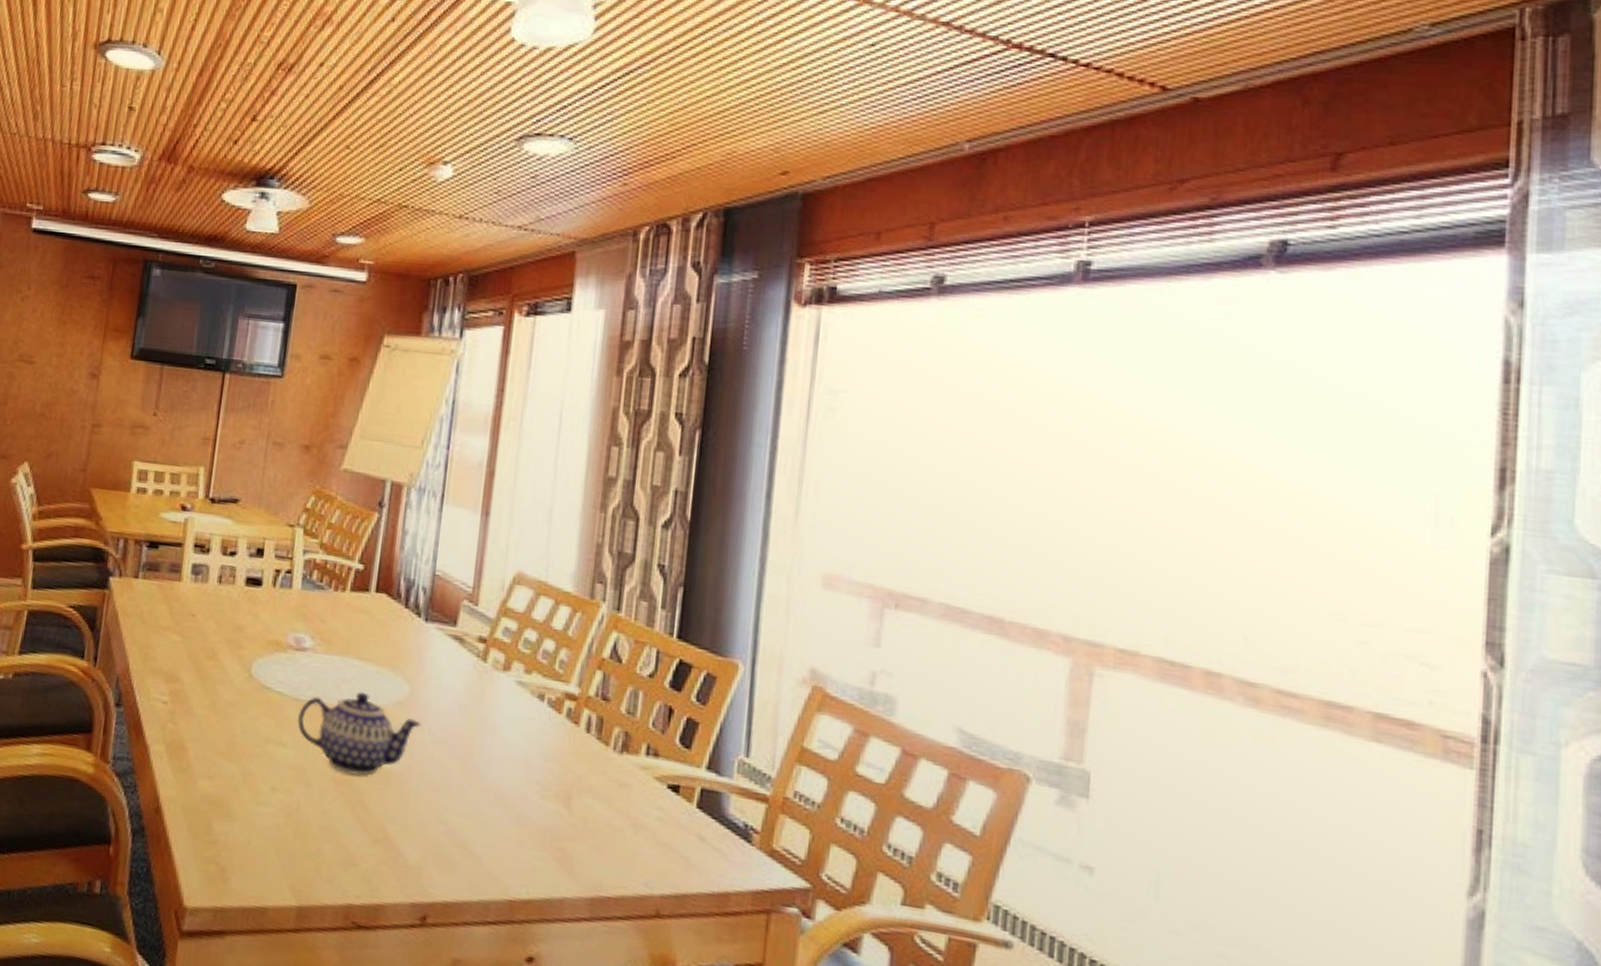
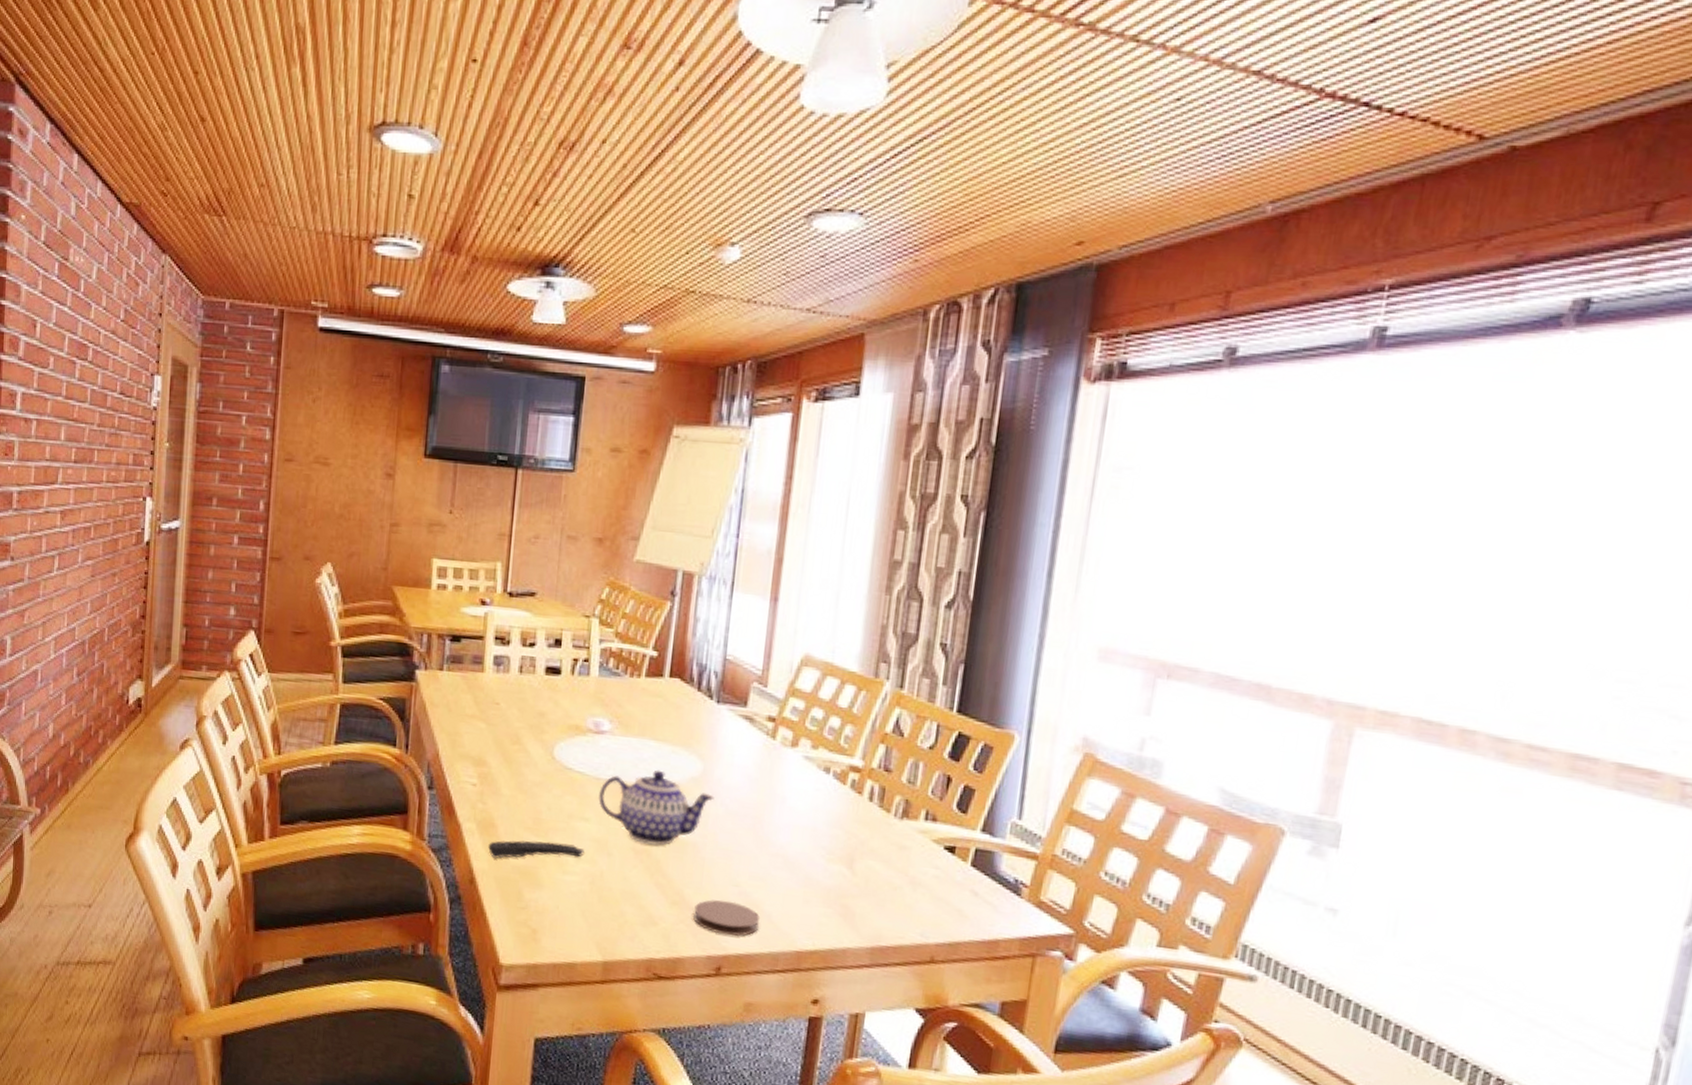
remote control: none [177,765,281,787] -> present [488,840,585,859]
coaster: none [397,838,469,881] -> present [693,900,759,936]

